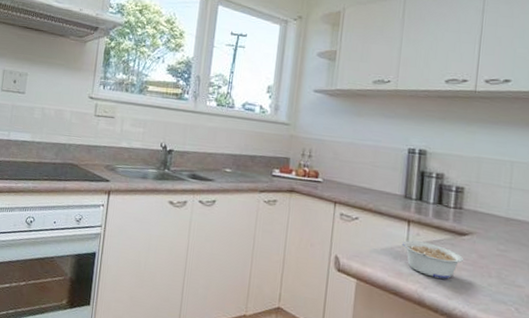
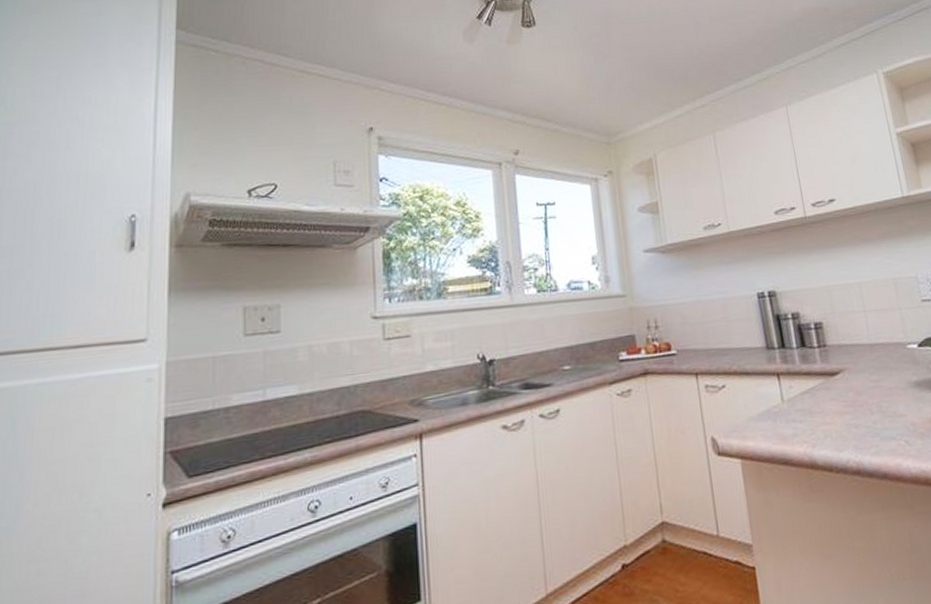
legume: present [401,240,463,279] -> none [777,393,842,432]

